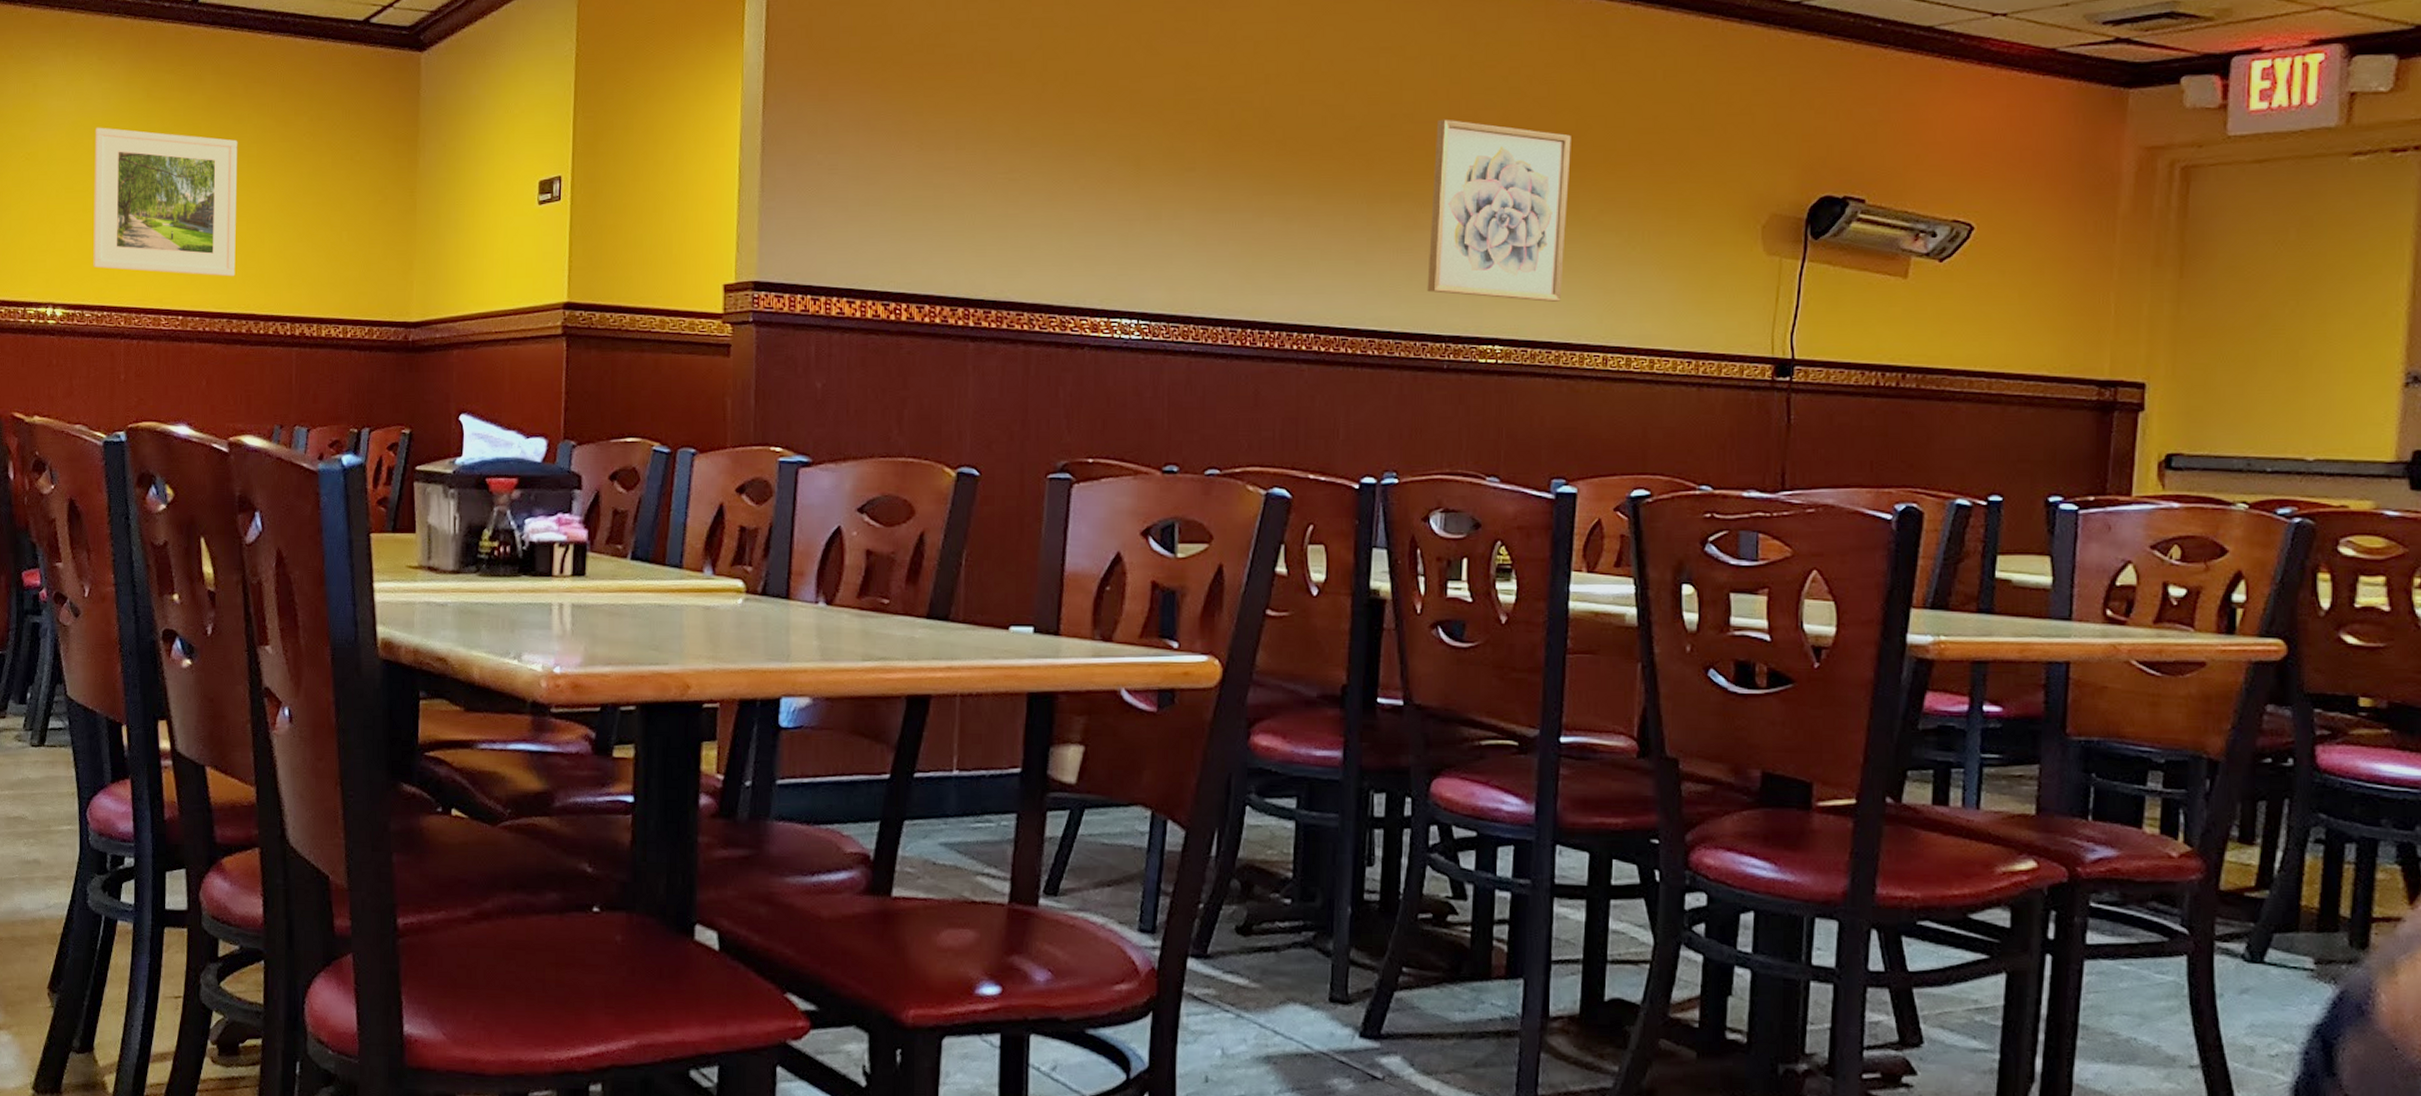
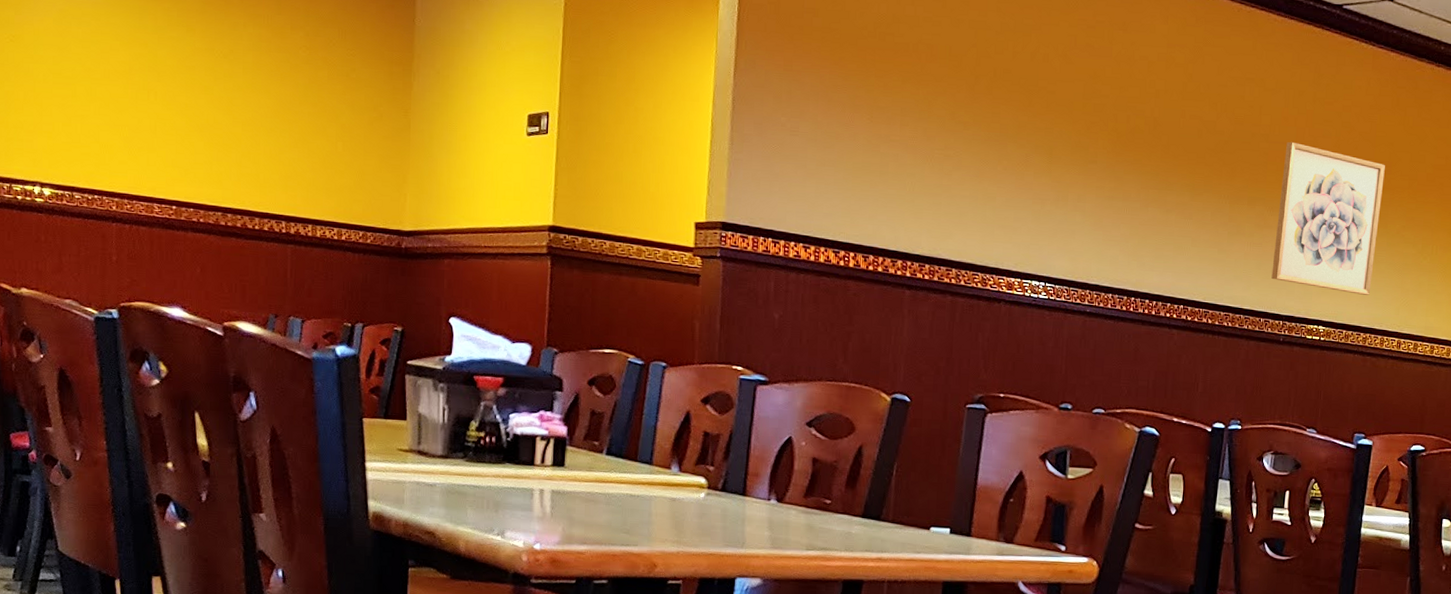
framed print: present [93,127,238,277] -> none [83,18,233,174]

